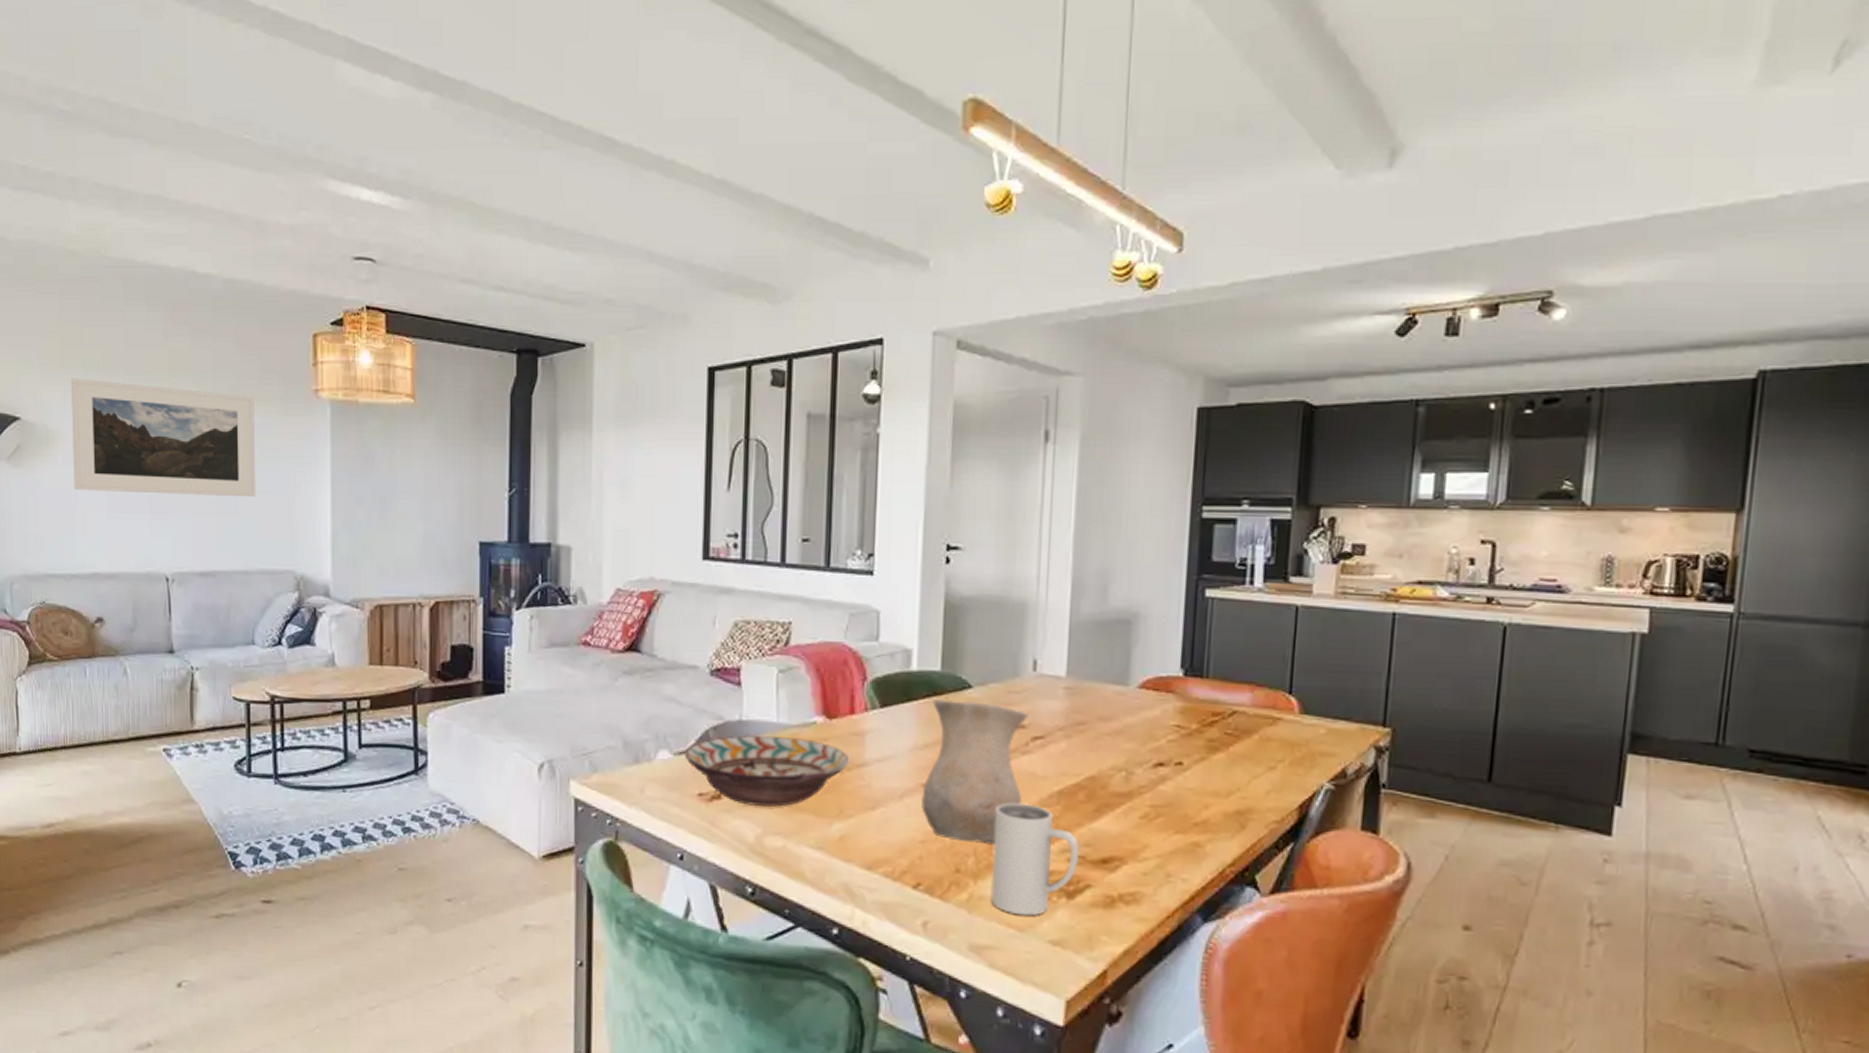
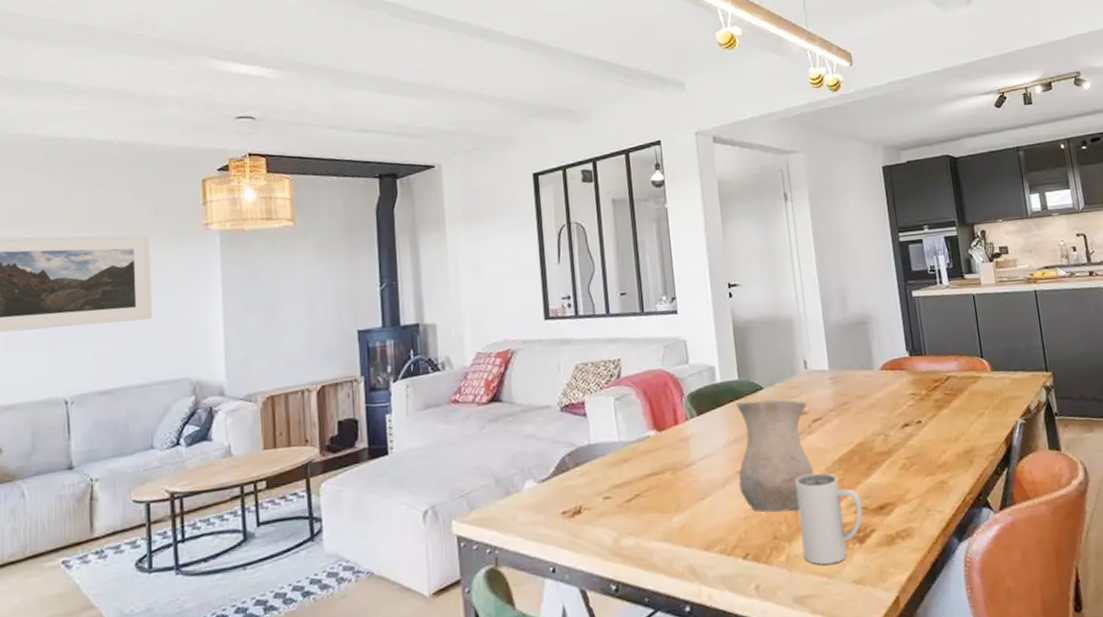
decorative bowl: present [684,734,850,807] -> none [546,451,680,515]

